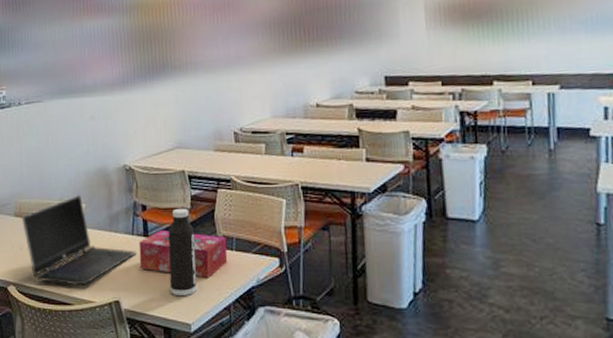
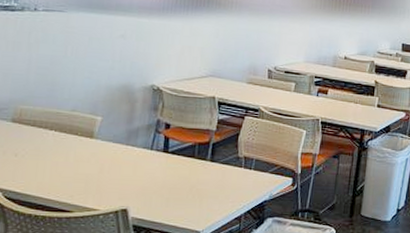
laptop computer: present [21,194,137,286] -> none [20,107,153,194]
tissue box: present [139,229,228,278] -> none [154,147,247,192]
water bottle: present [168,208,197,297] -> none [184,129,217,207]

